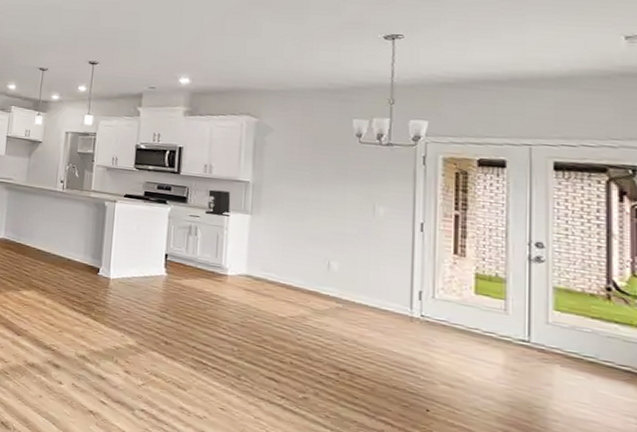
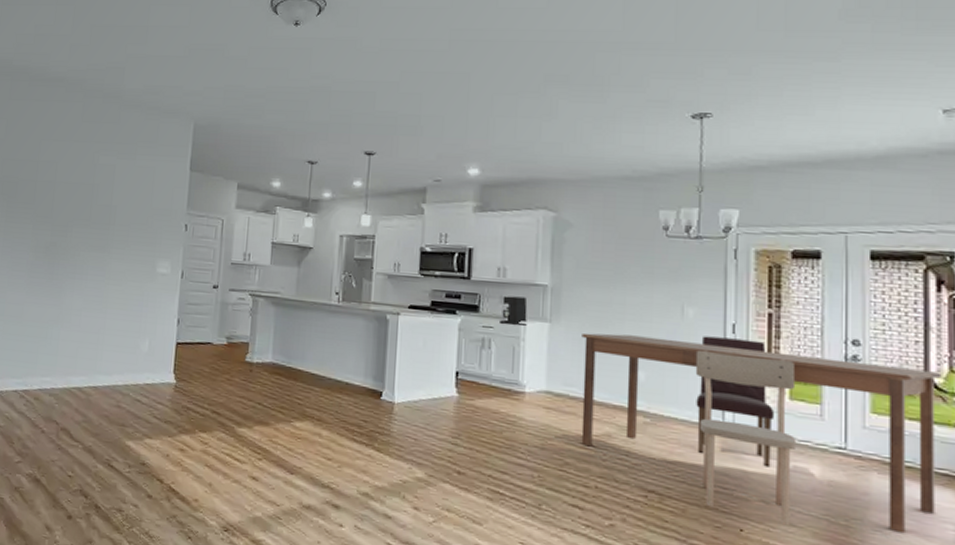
dining table: none [278,225,624,424] -> present [581,333,942,534]
dining chair: none [385,232,461,355] -> present [696,336,775,468]
dining chair: none [385,244,482,410] -> present [695,349,797,527]

